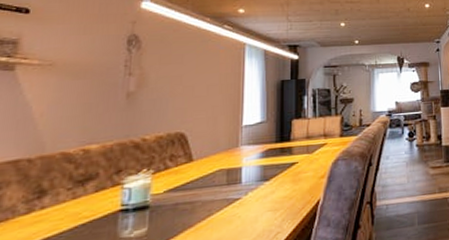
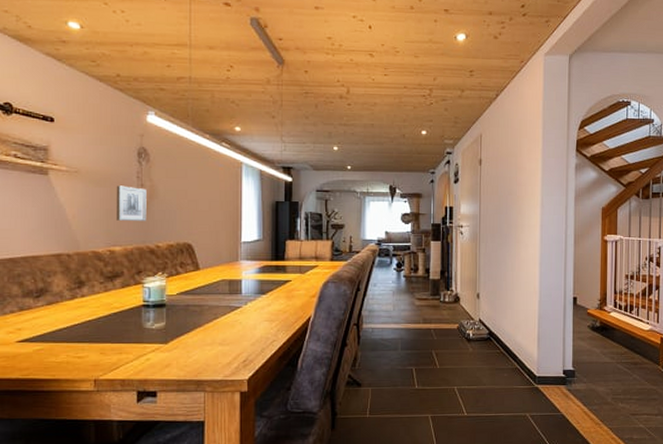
wall art: none [95,76,135,115] -> present [116,185,147,221]

